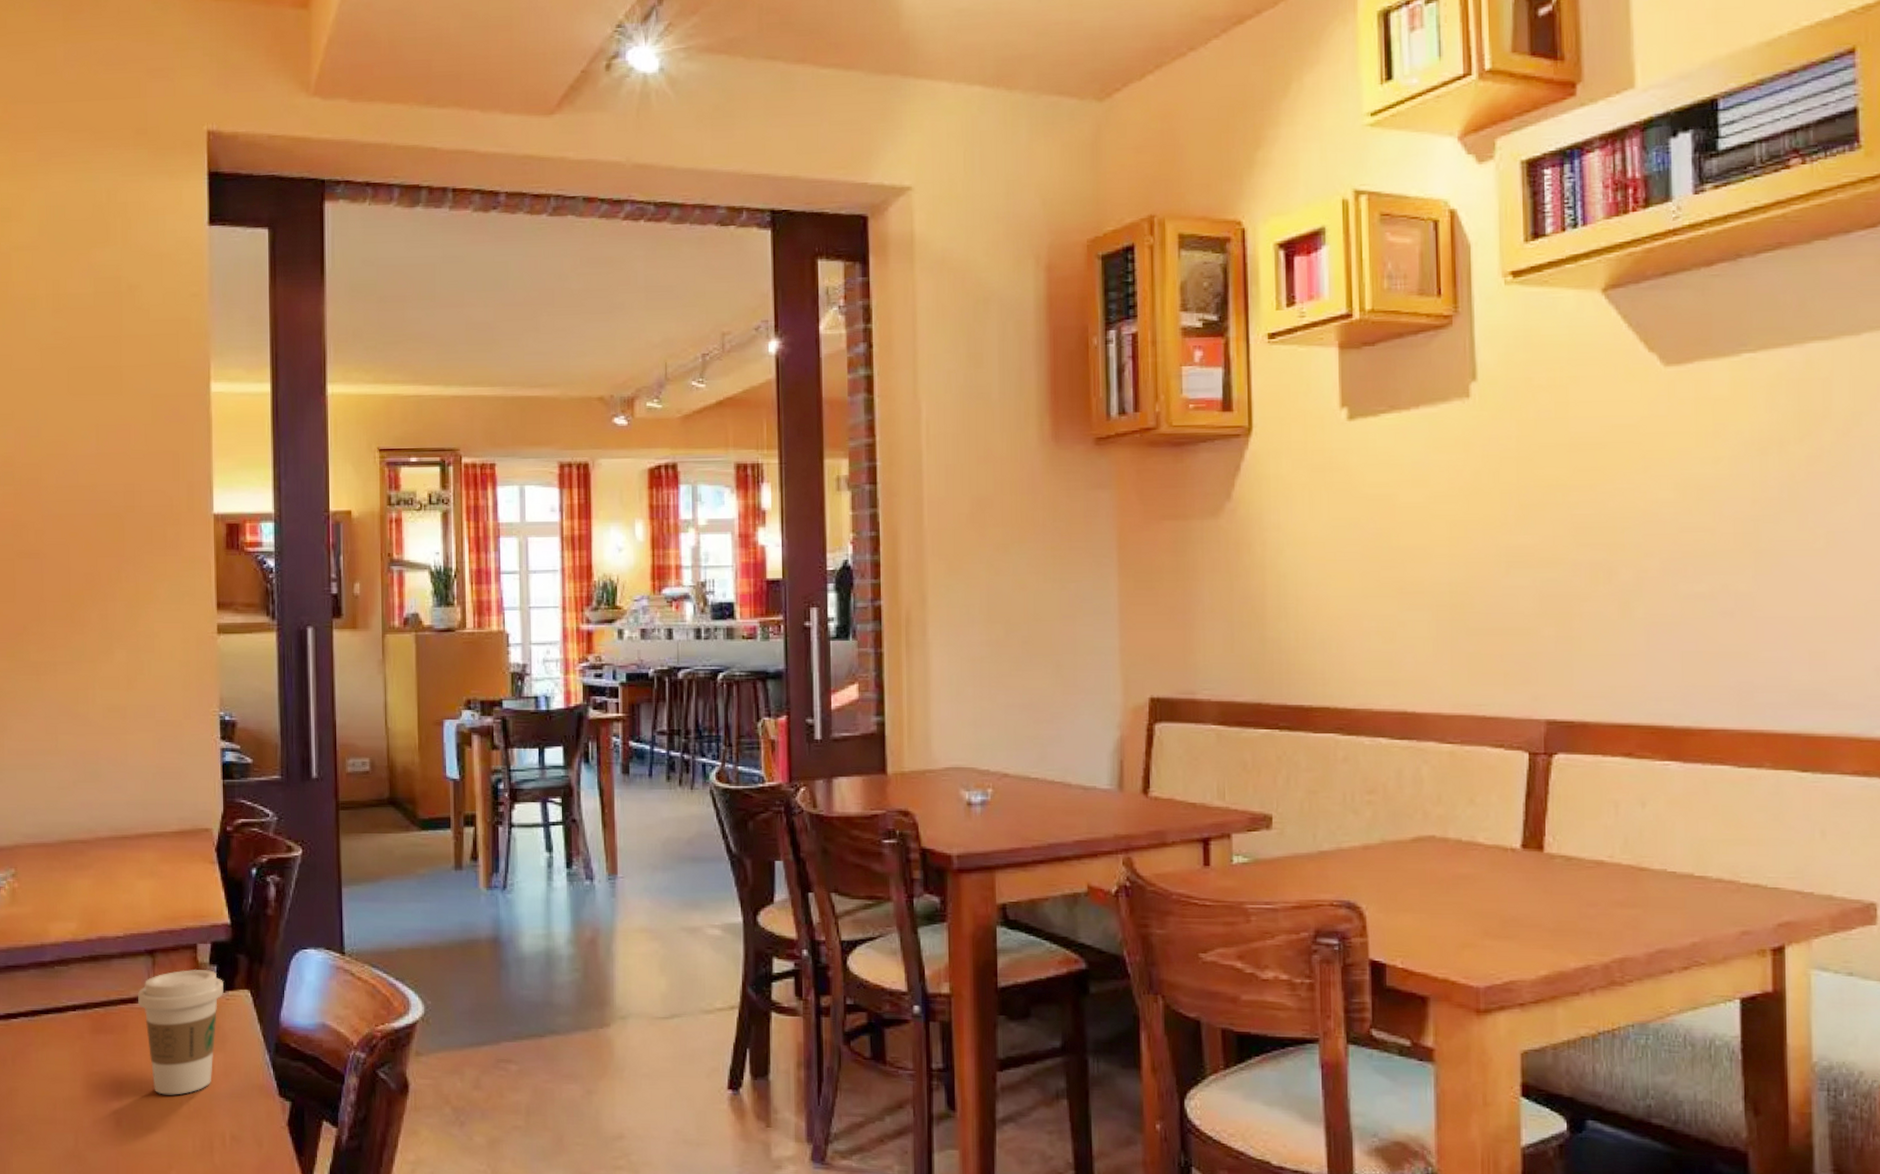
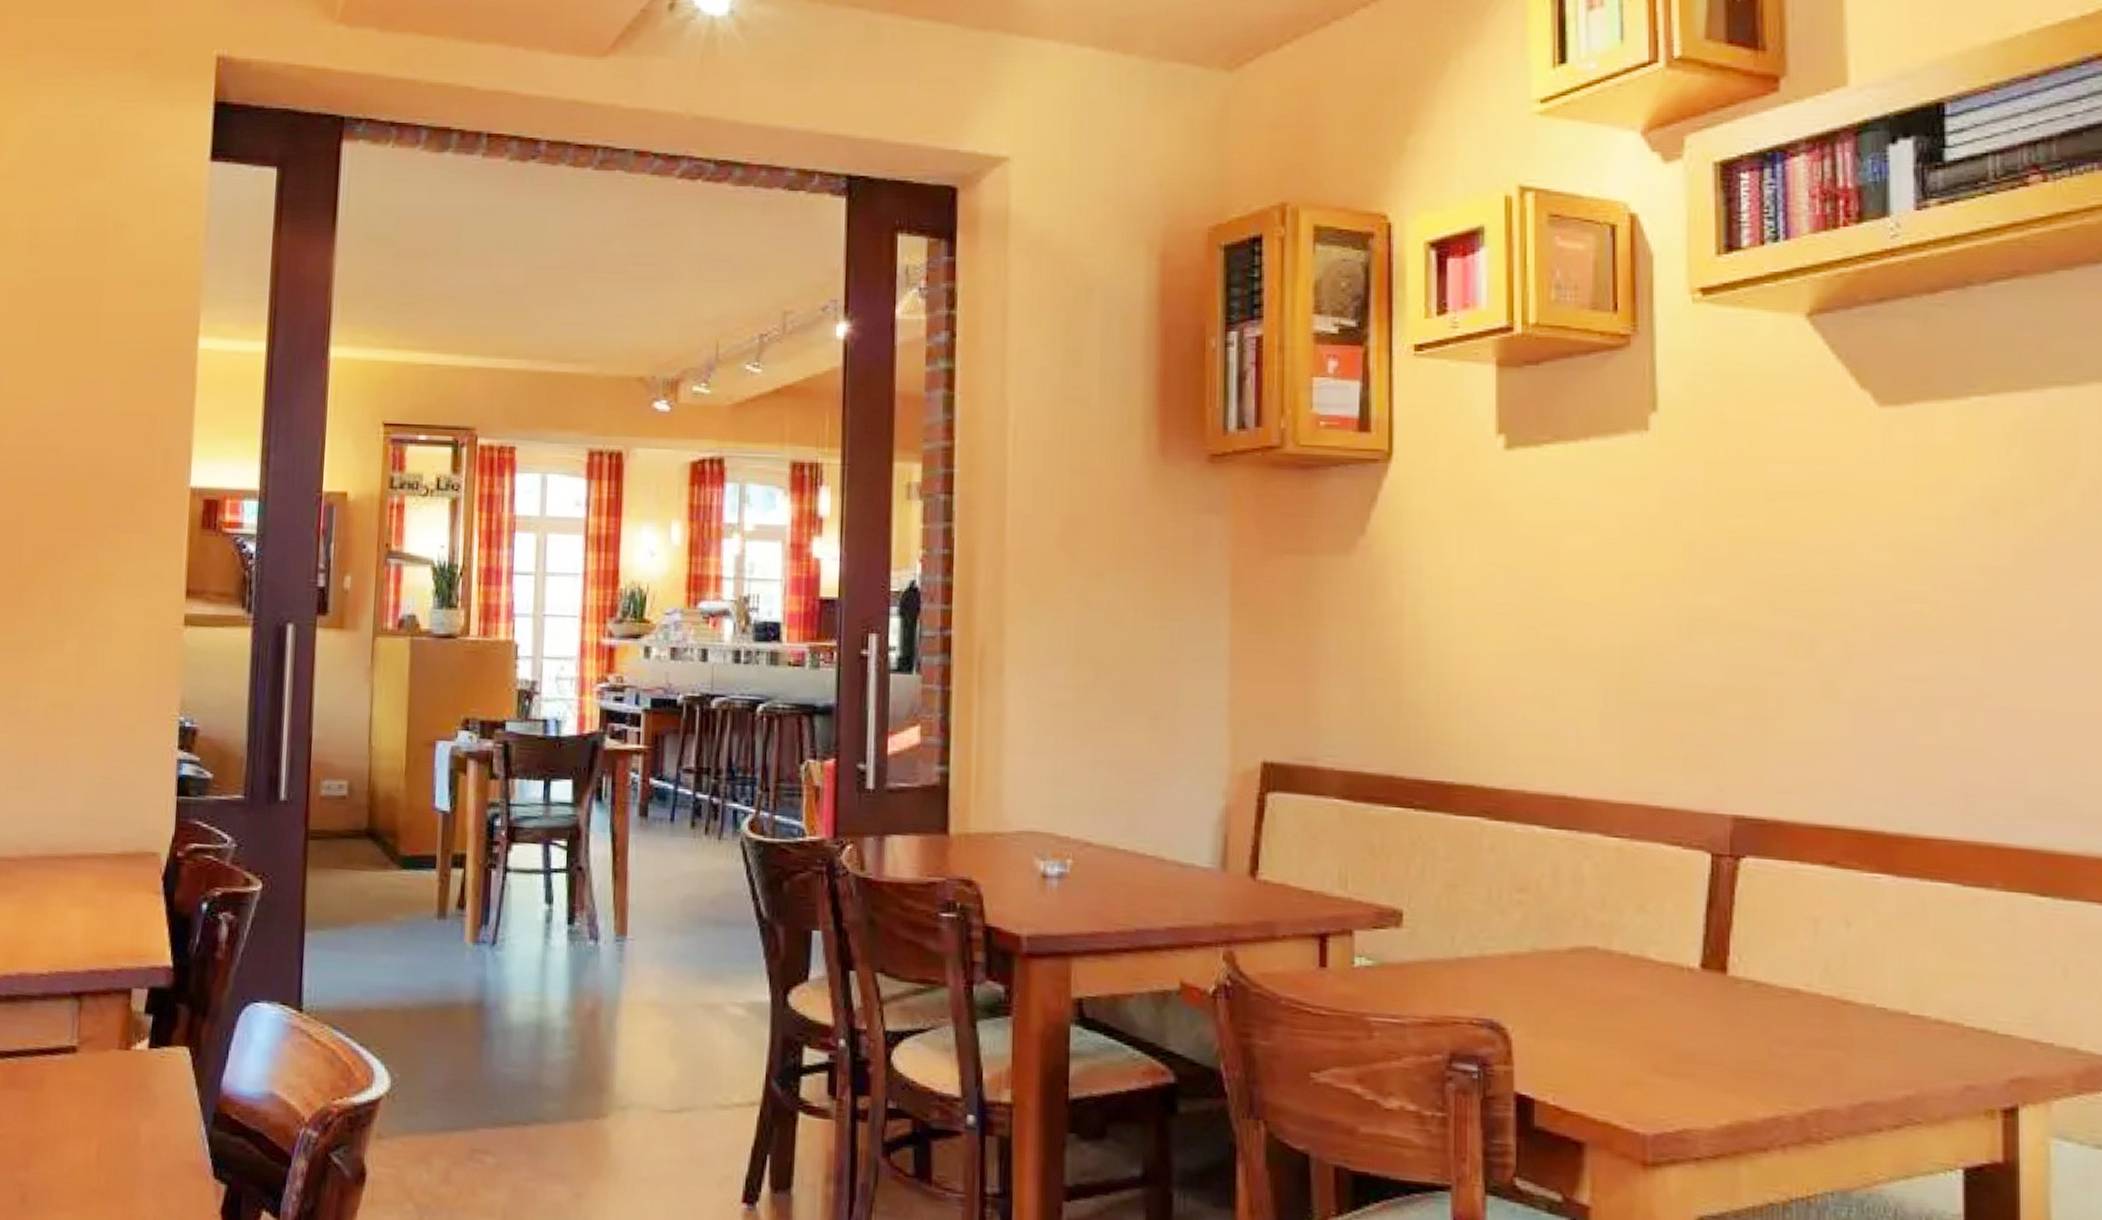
coffee cup: present [138,969,224,1095] -> none [58,1018,159,1169]

